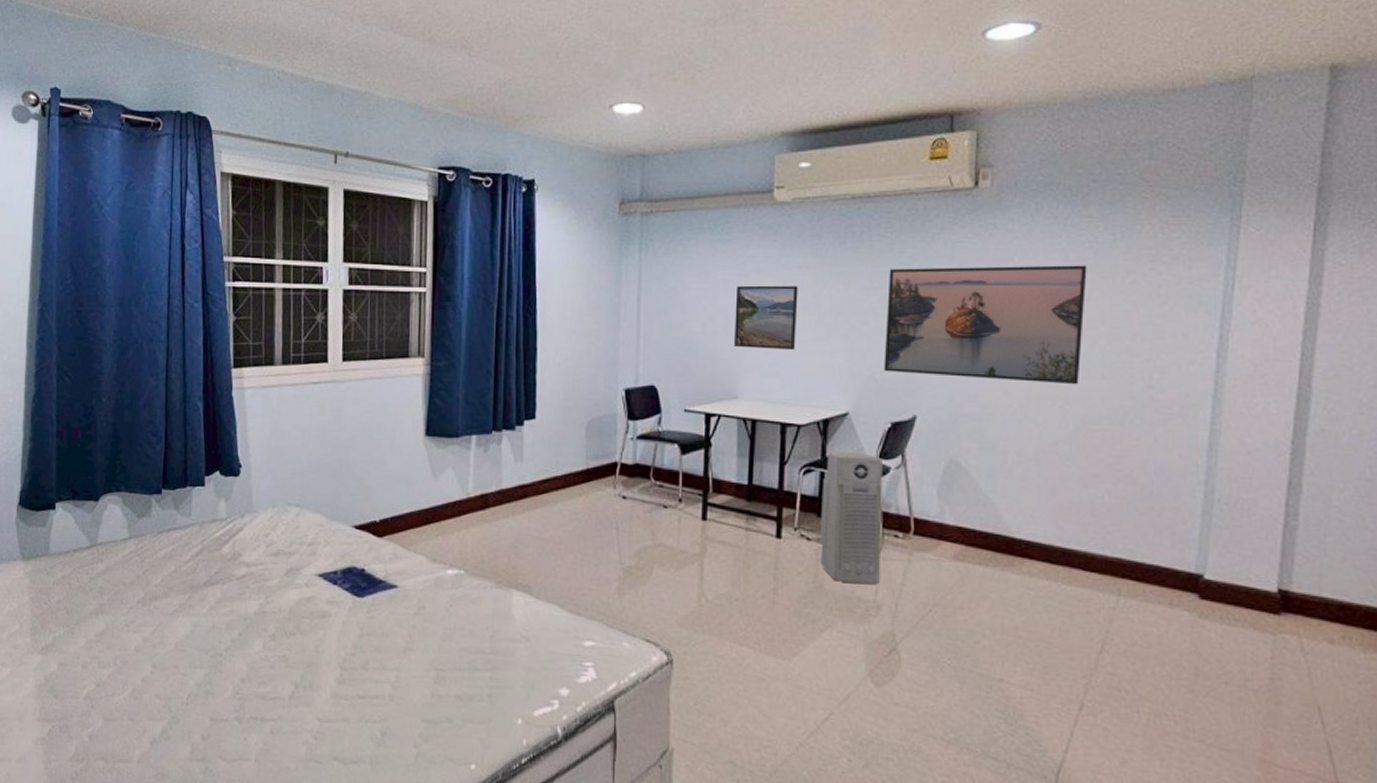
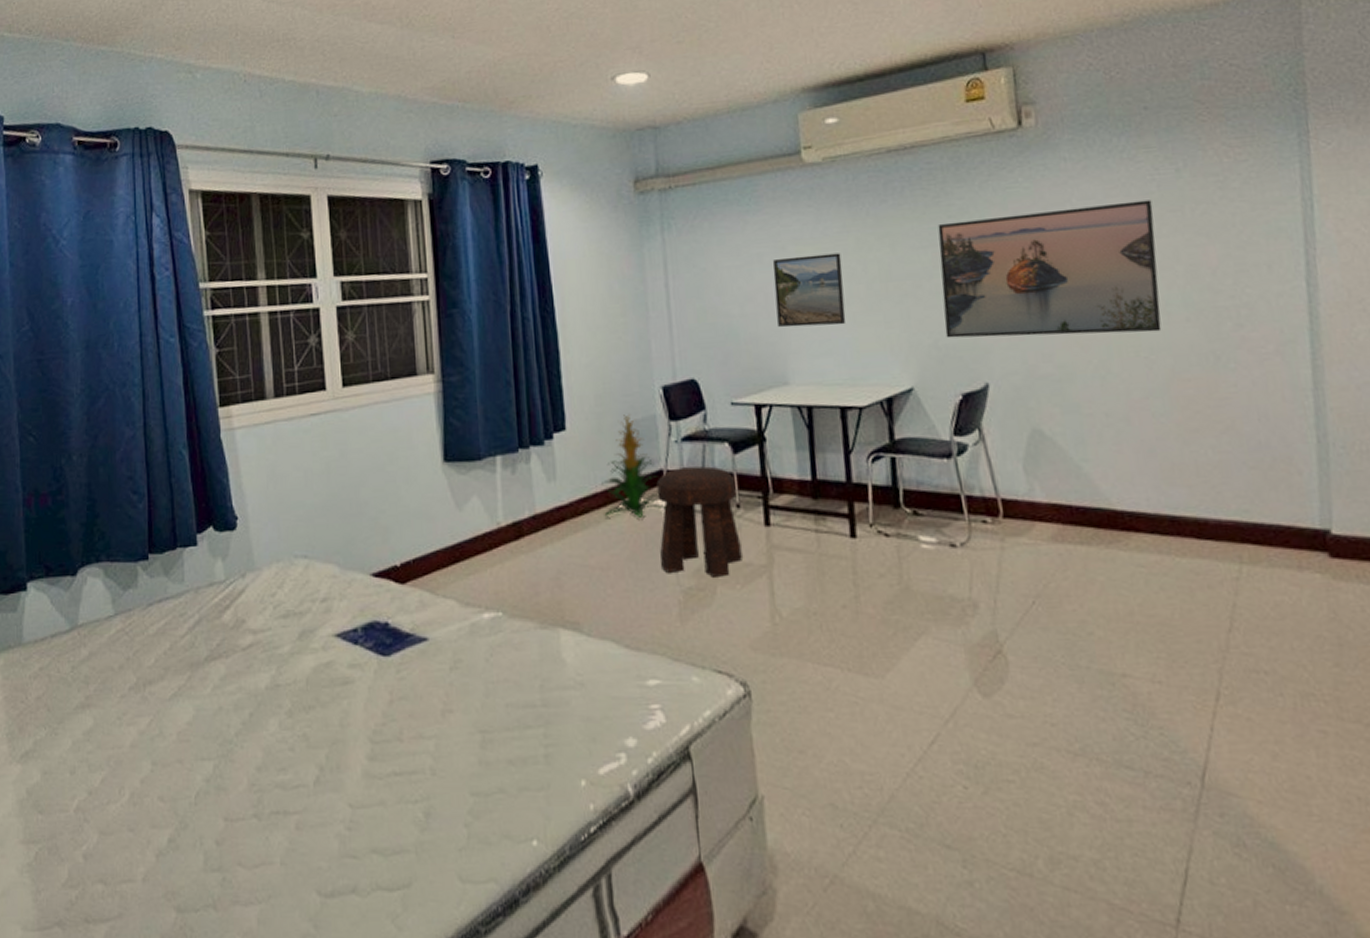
indoor plant: none [561,410,617,502] -> present [601,414,667,518]
stool: none [607,462,682,560] -> present [656,466,742,577]
air purifier: present [819,451,883,584] -> none [895,431,973,580]

